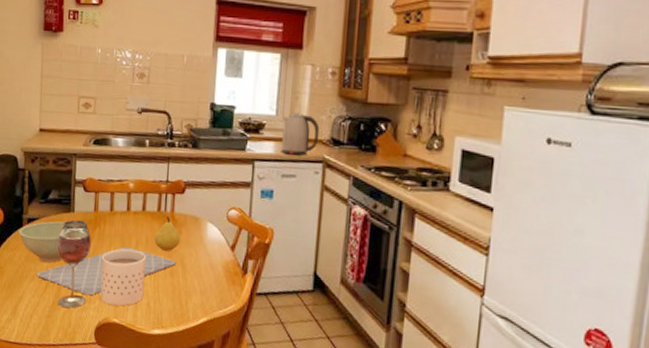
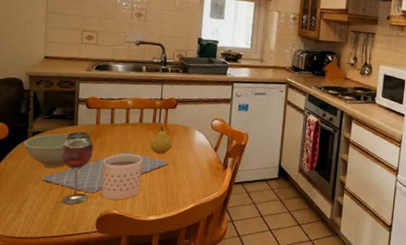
kettle: present [281,113,320,156] -> none [254,47,284,79]

